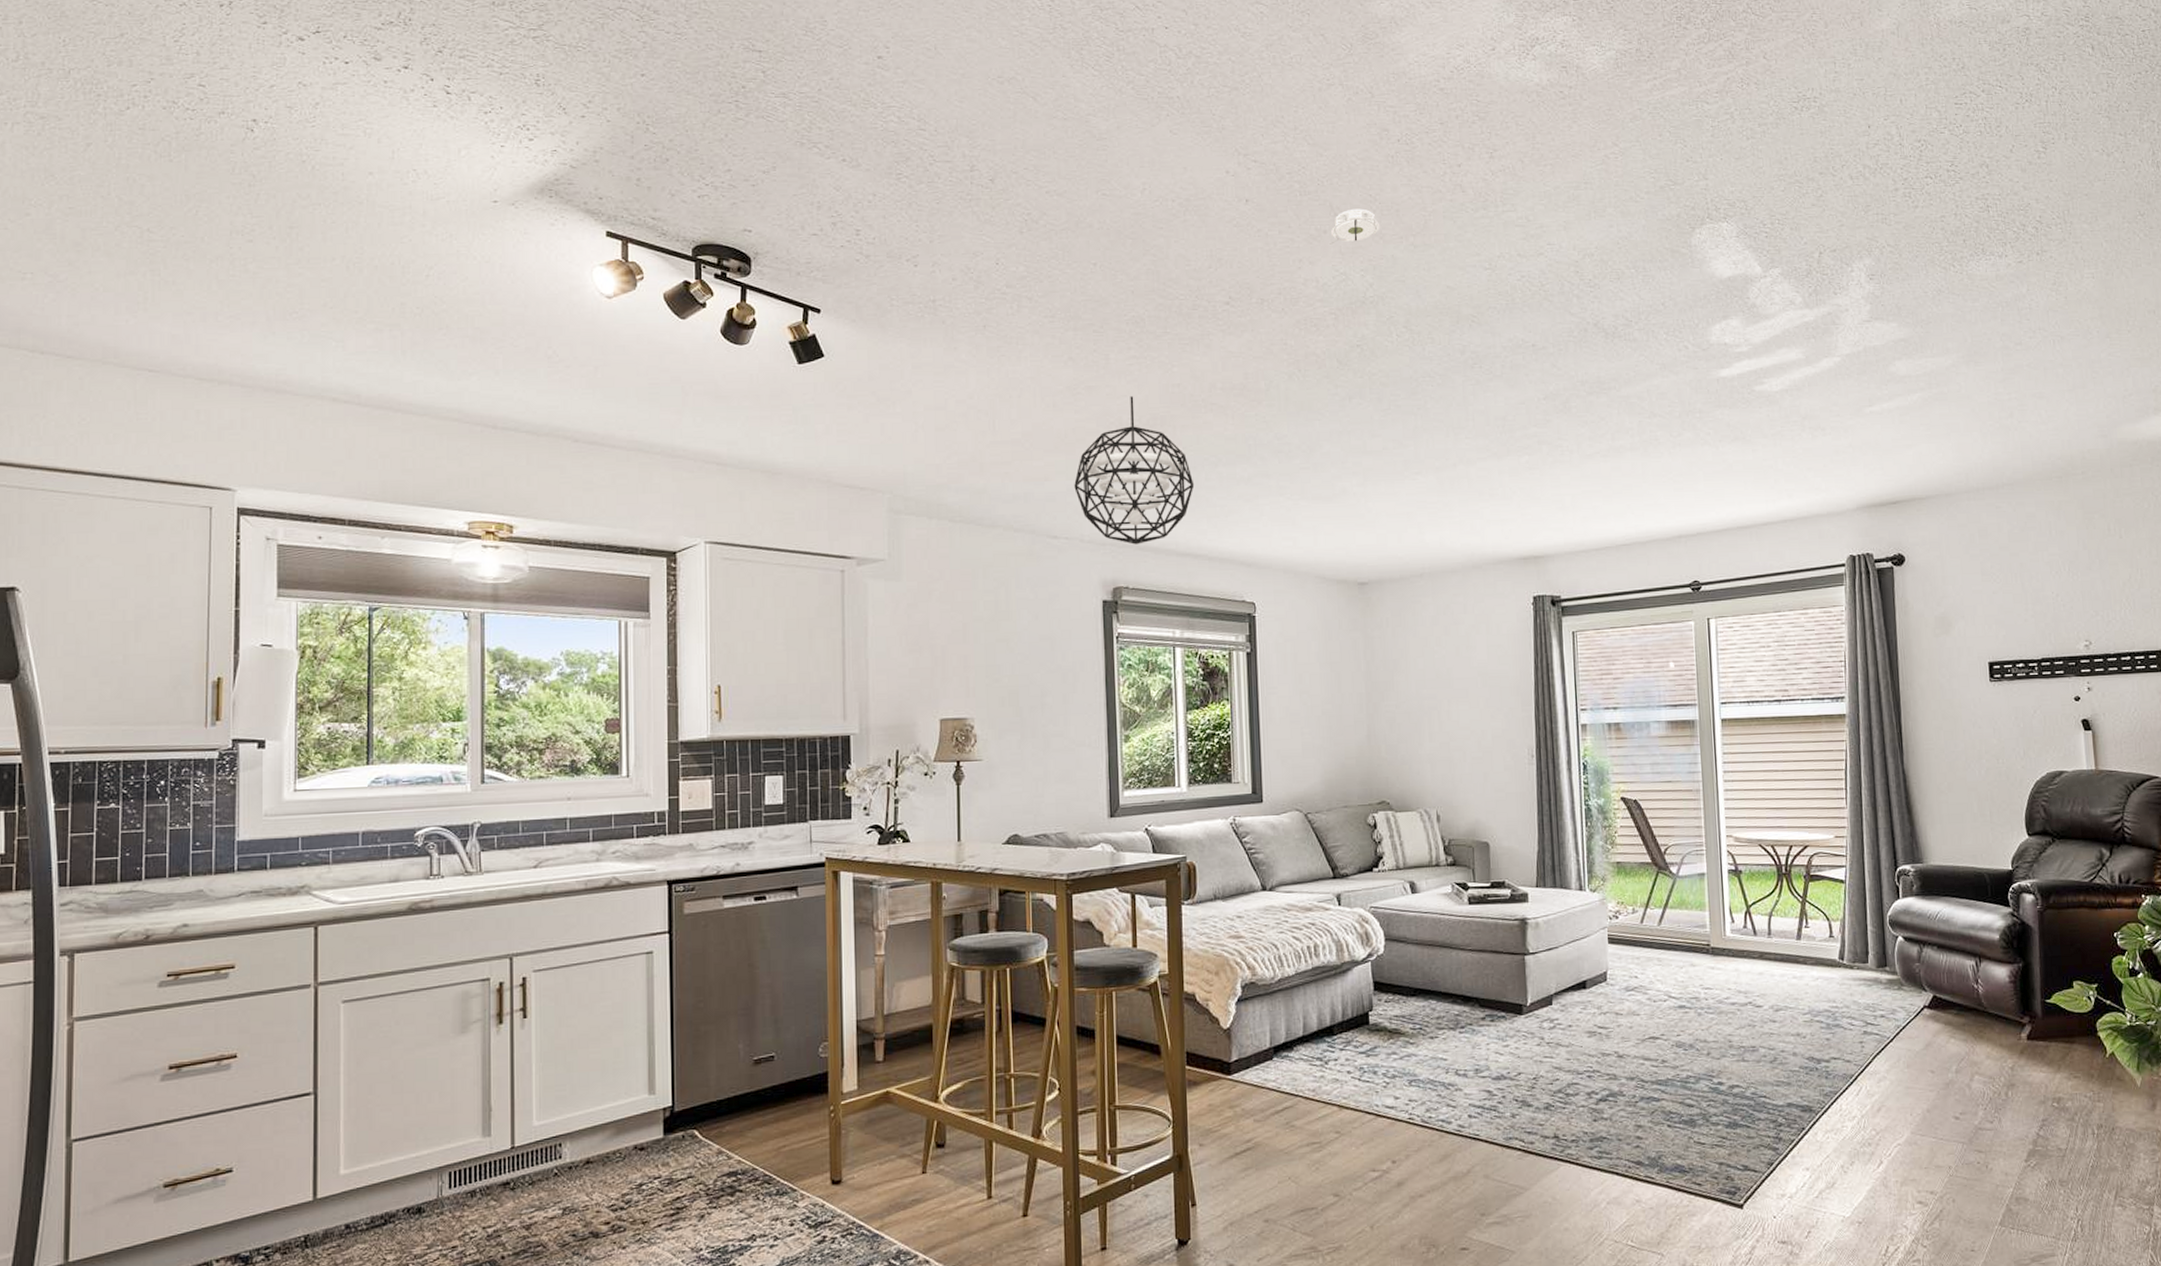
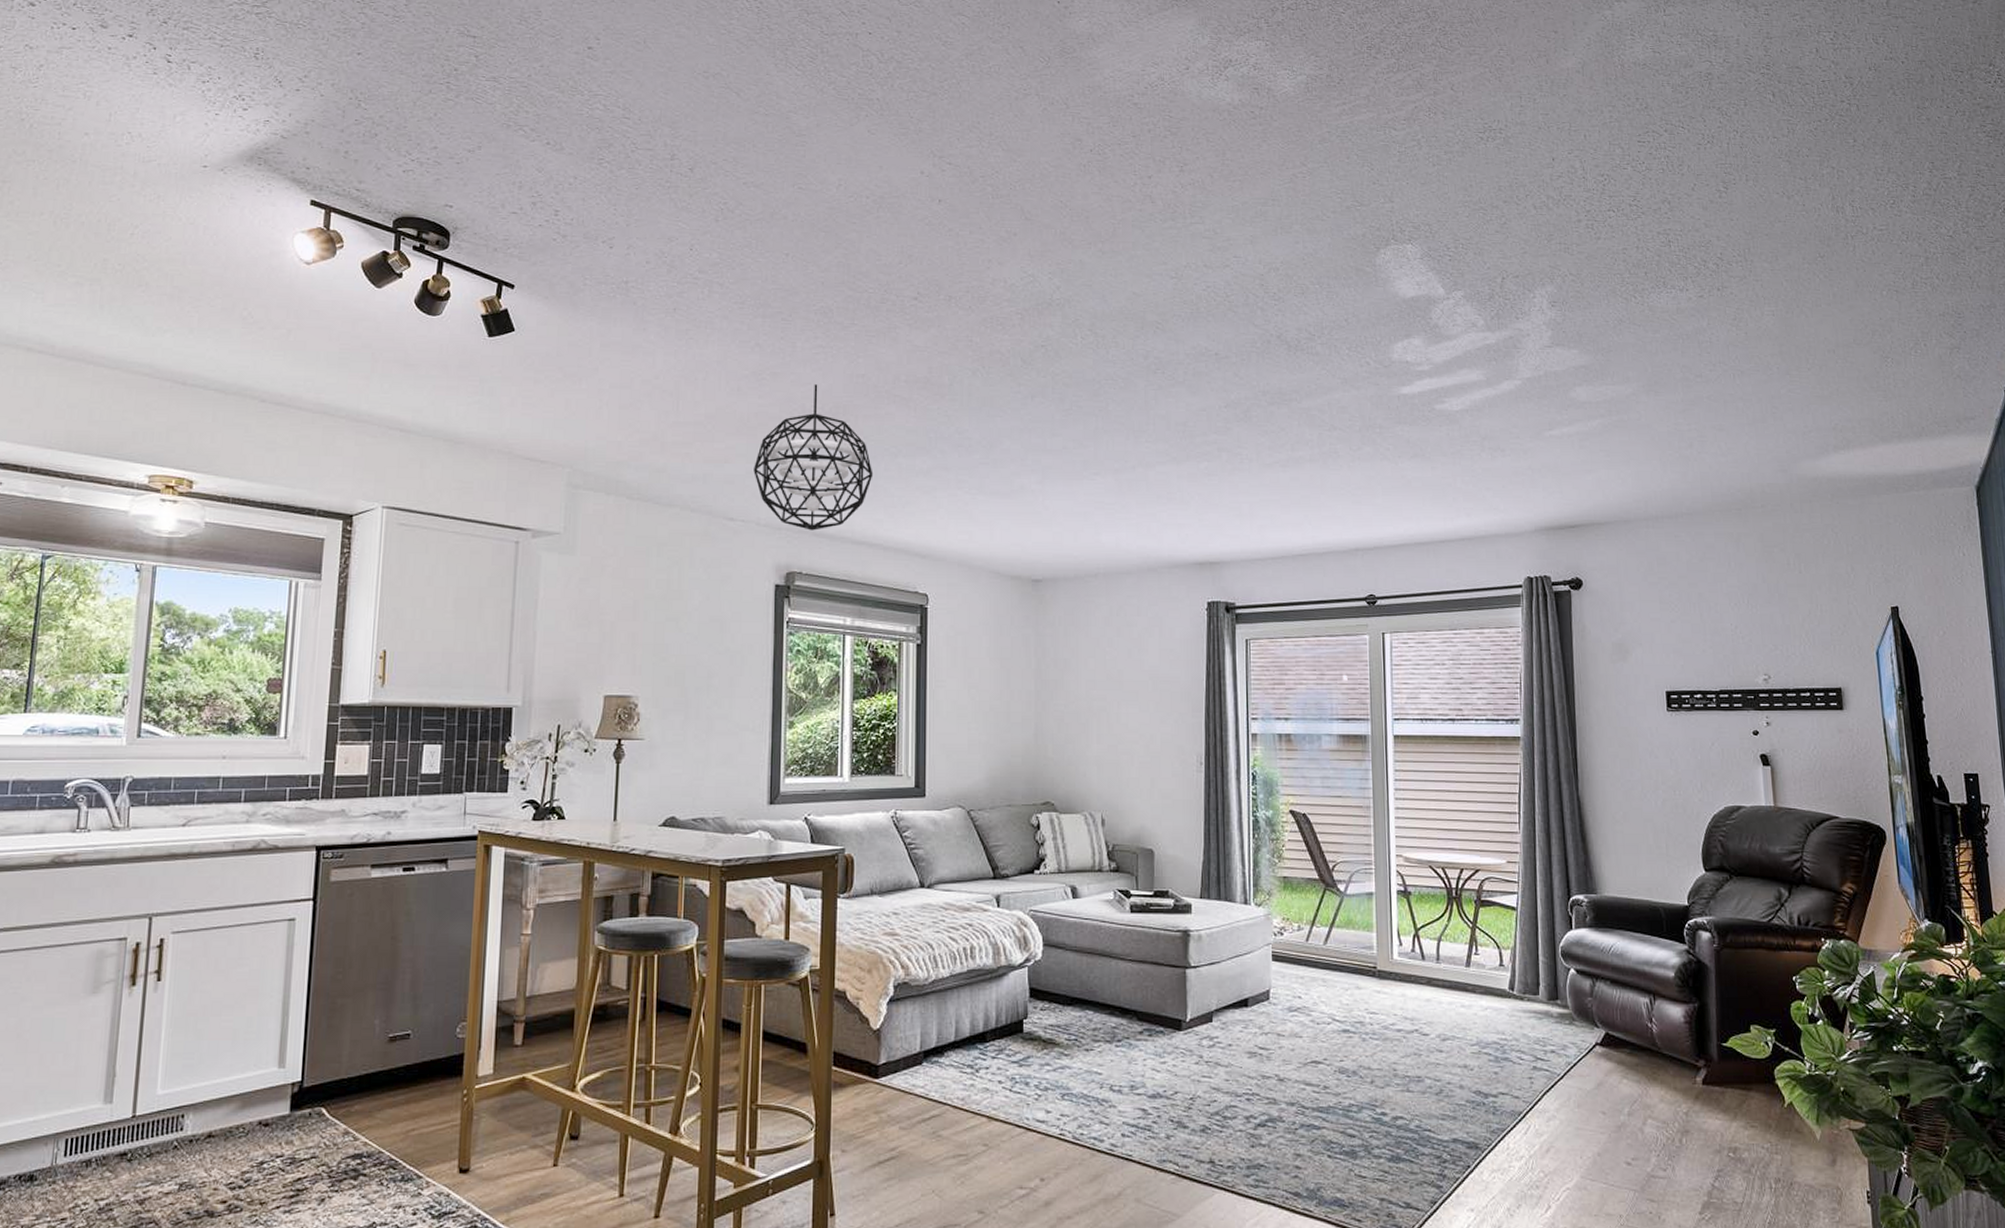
smoke detector: present [1330,208,1380,245] -> none [1019,213,1070,247]

